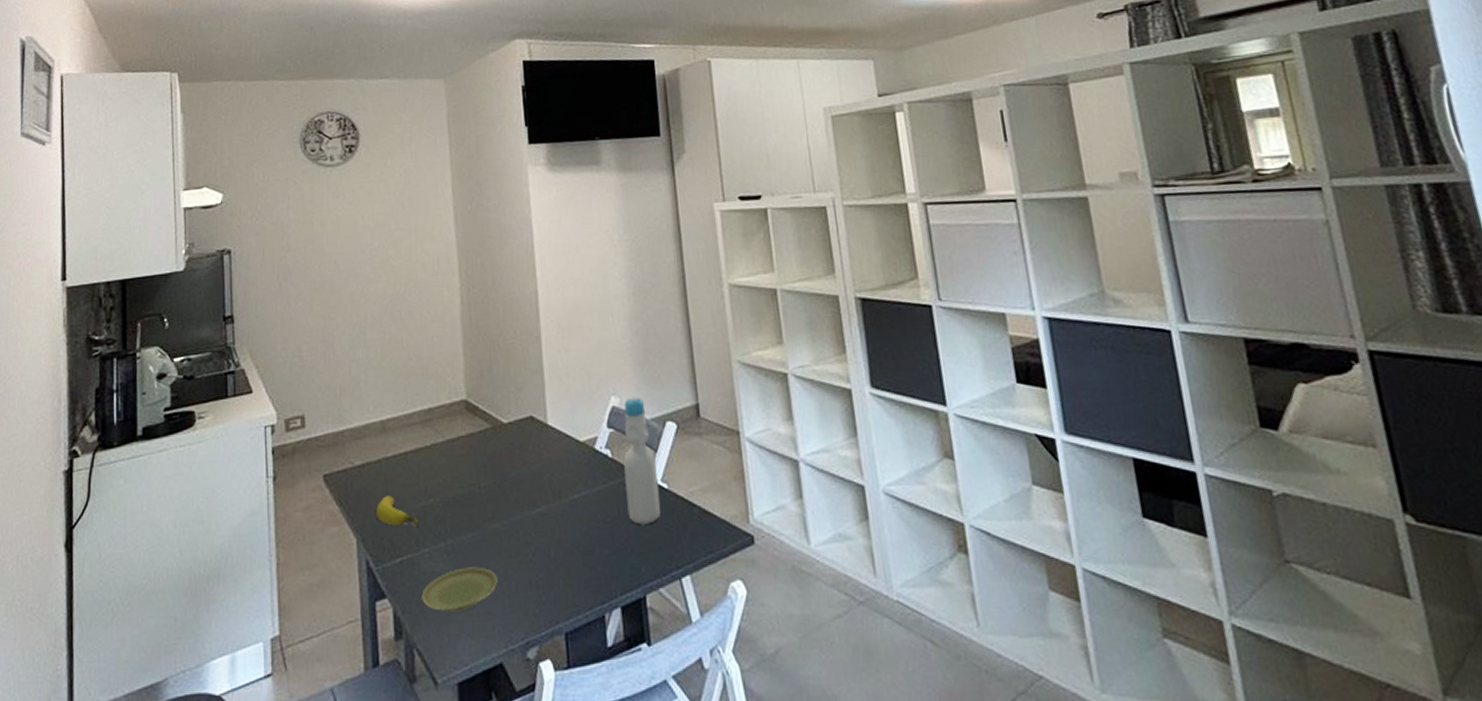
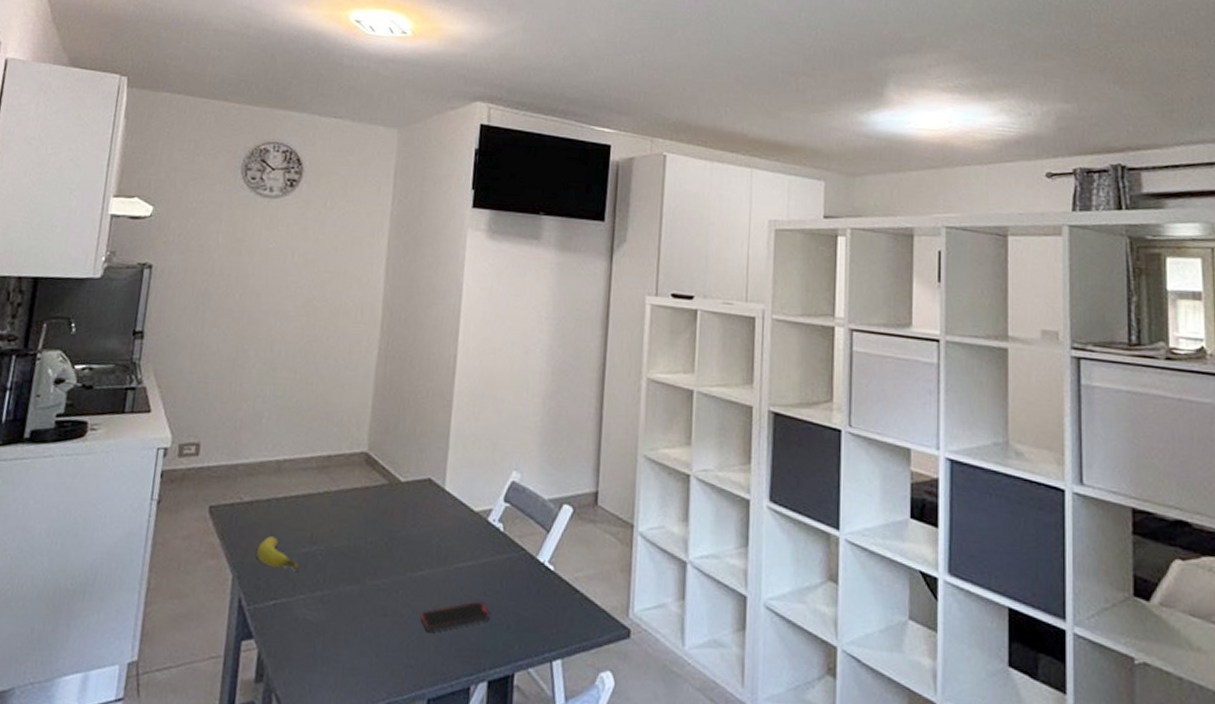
plate: present [421,567,498,612] -> none [289,619,369,663]
smartphone: none [545,529,613,567] -> present [420,601,490,632]
bottle: present [623,396,661,525] -> none [510,475,547,603]

